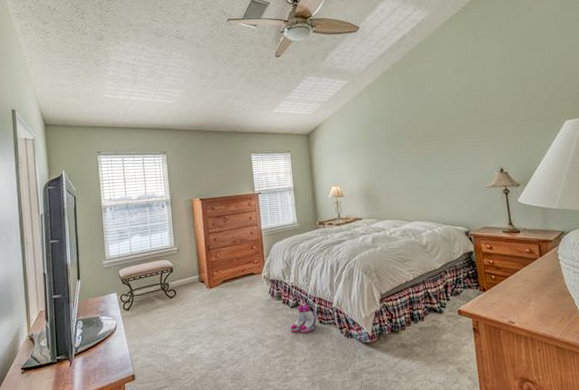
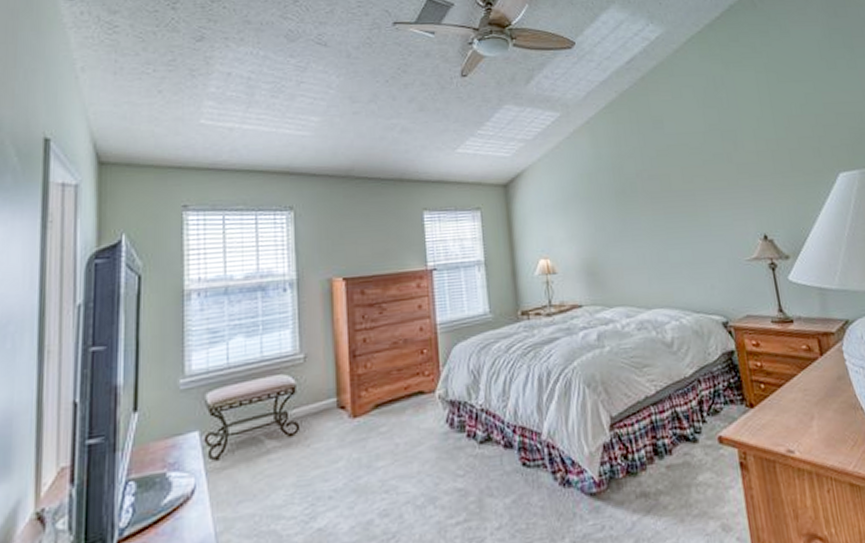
boots: present [290,304,317,333] -> none [478,437,519,484]

